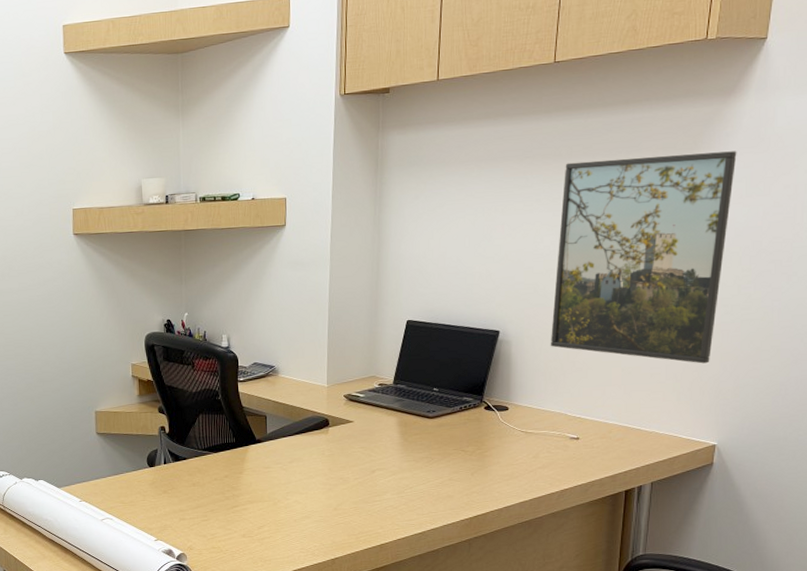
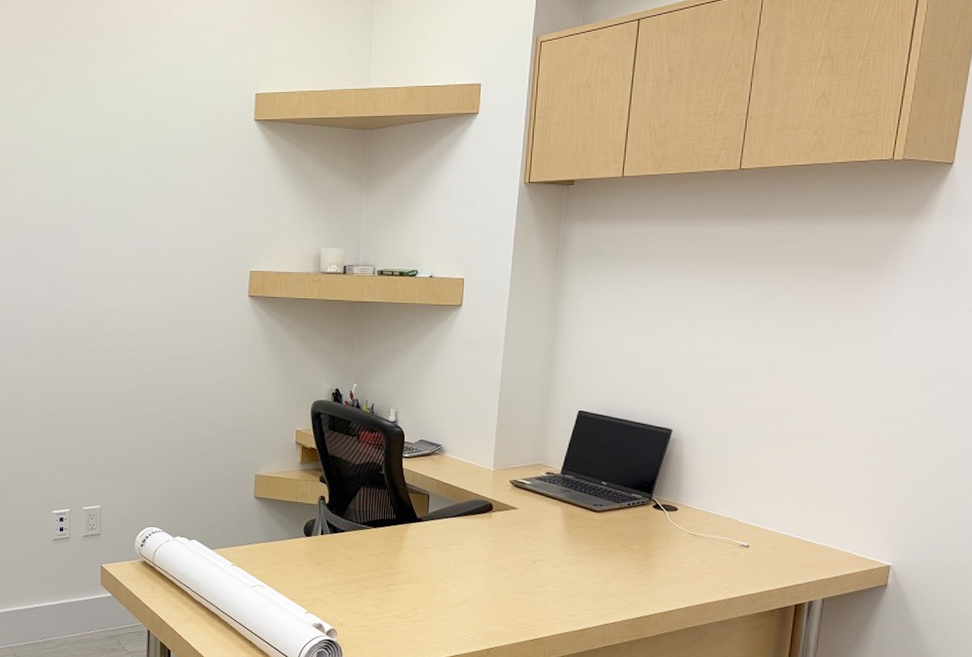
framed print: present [550,151,737,364] -> none [723,268,921,481]

